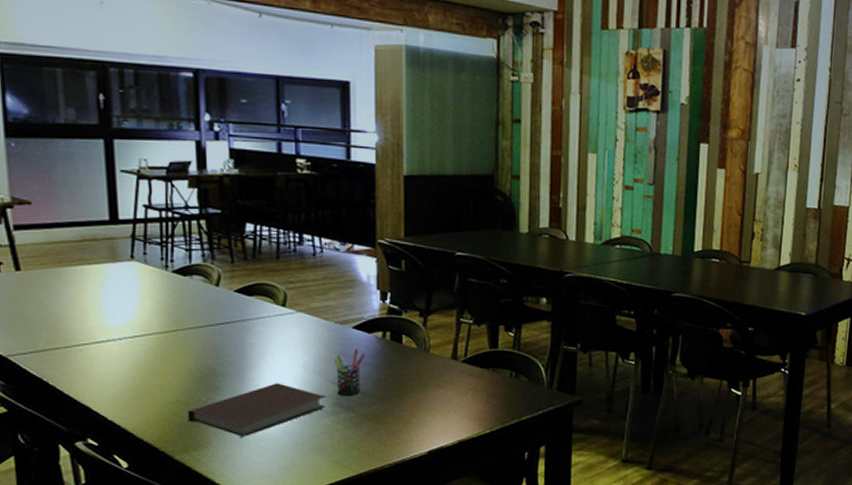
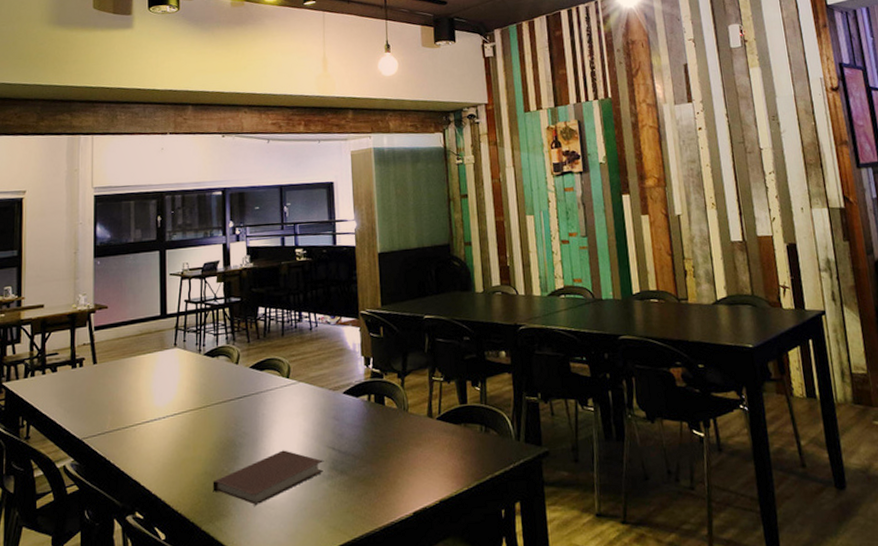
pen holder: present [333,347,366,396] -> none [328,412,355,460]

